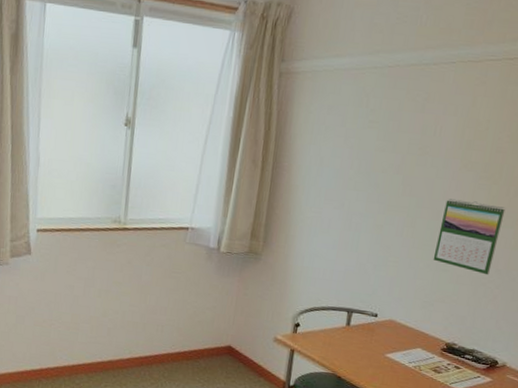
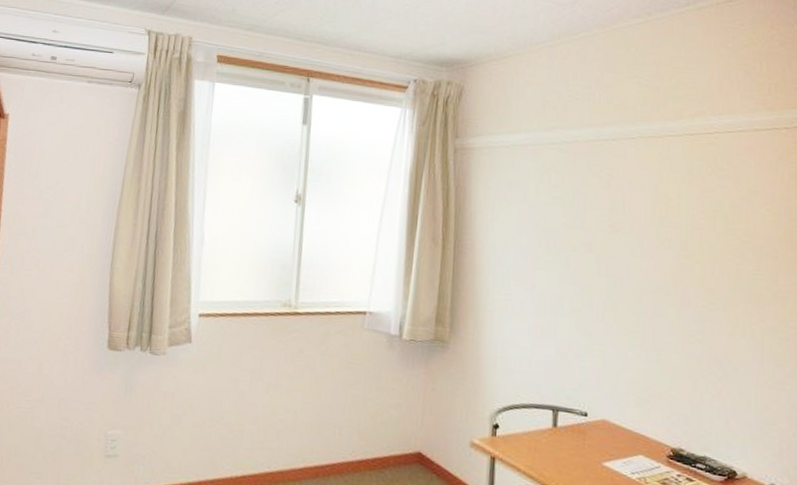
calendar: present [433,198,506,276] -> none [641,279,714,367]

